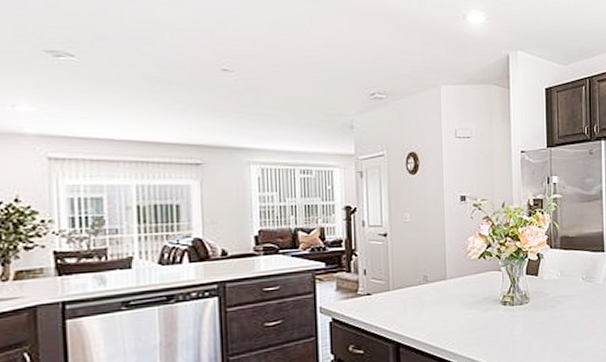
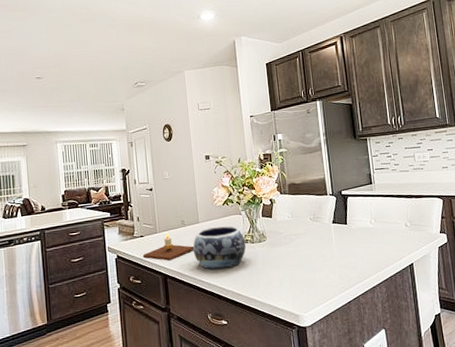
candle: none [369,290,438,326] -> present [143,232,194,261]
decorative bowl: none [436,283,503,338] -> present [193,226,246,270]

